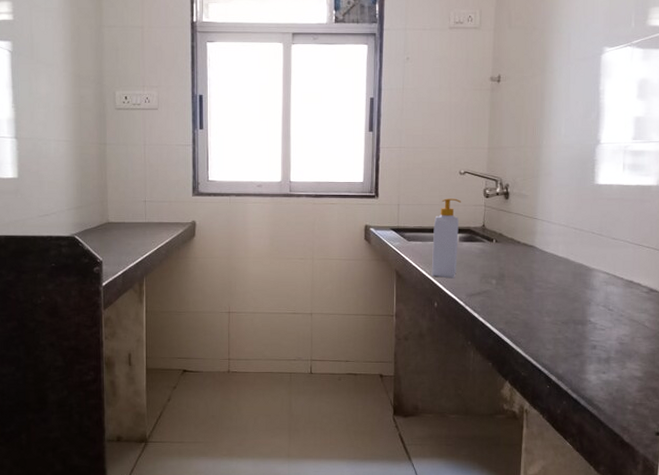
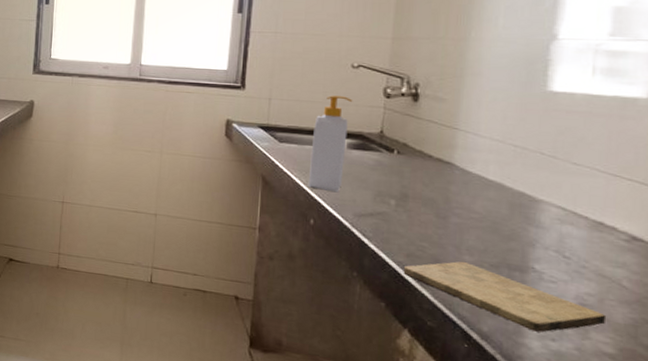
cutting board: none [503,322,636,368] -> present [403,261,607,333]

